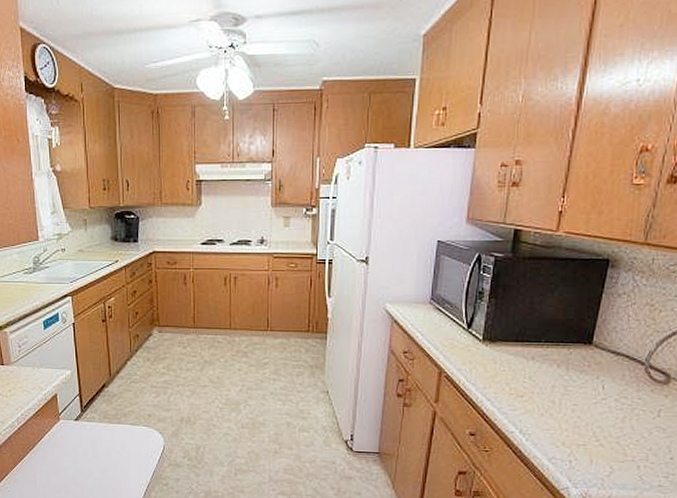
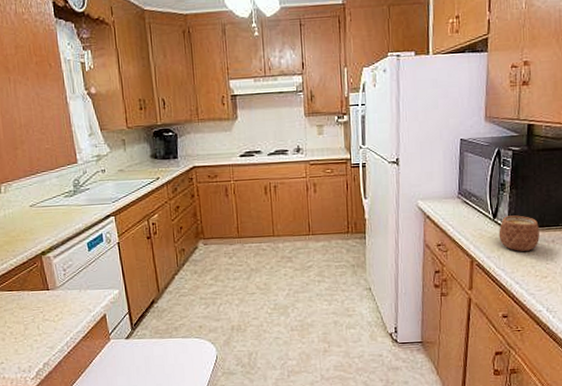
mug: none [472,327,518,366] -> present [498,215,540,251]

